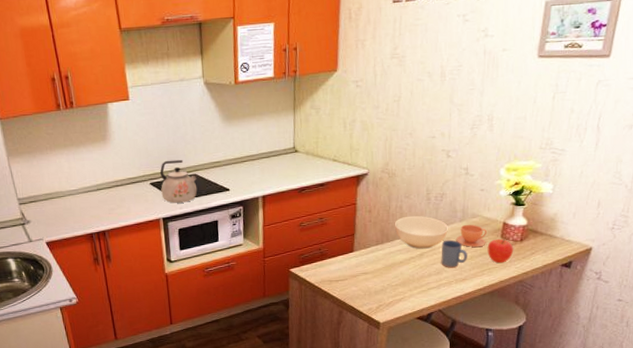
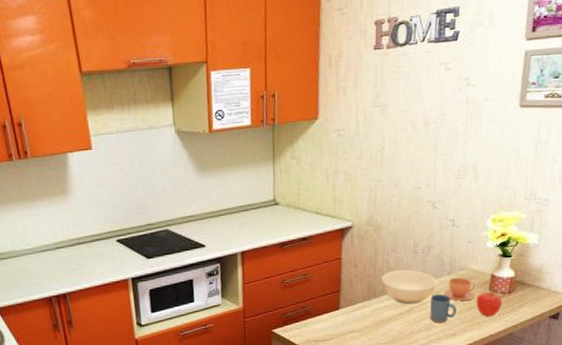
kettle: present [160,159,198,203] -> none [128,214,170,262]

